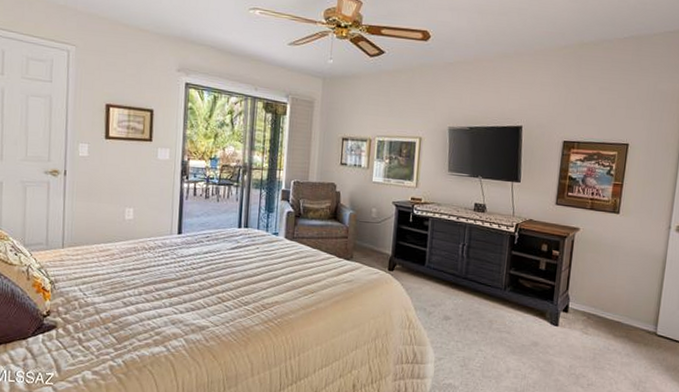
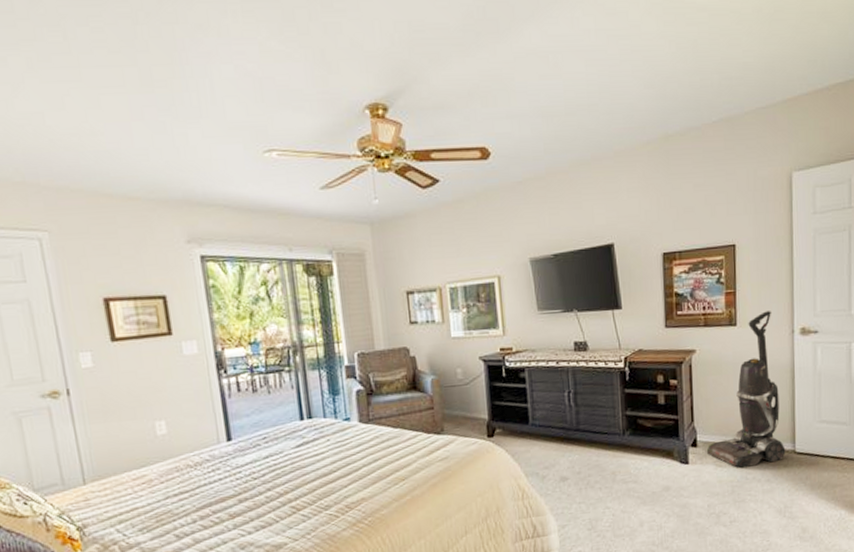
vacuum cleaner: none [575,205,653,339] -> present [706,311,786,468]

